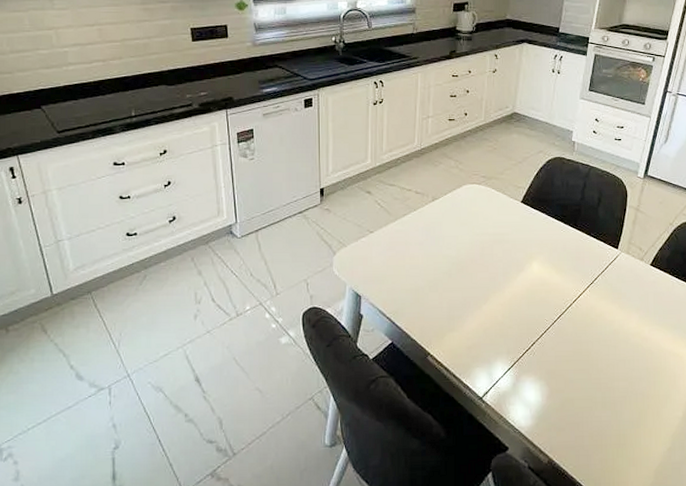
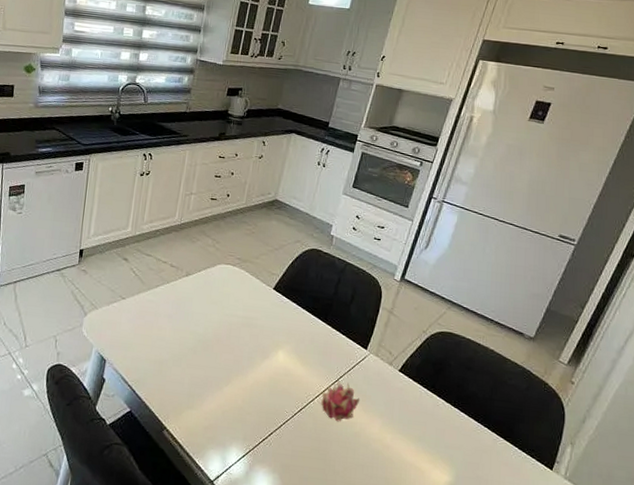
fruit: none [579,283,616,322] -> present [321,380,360,422]

